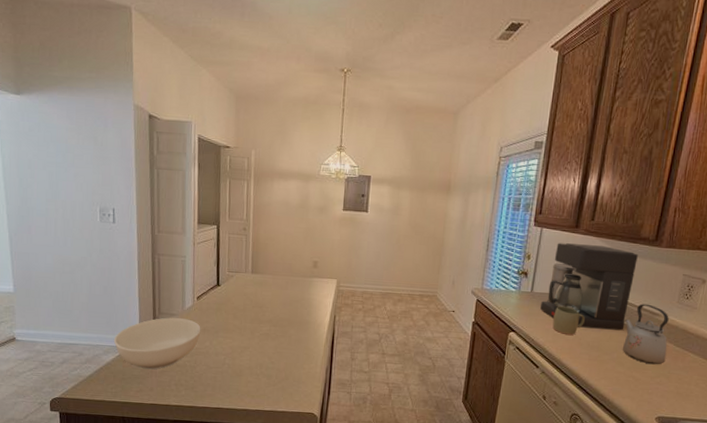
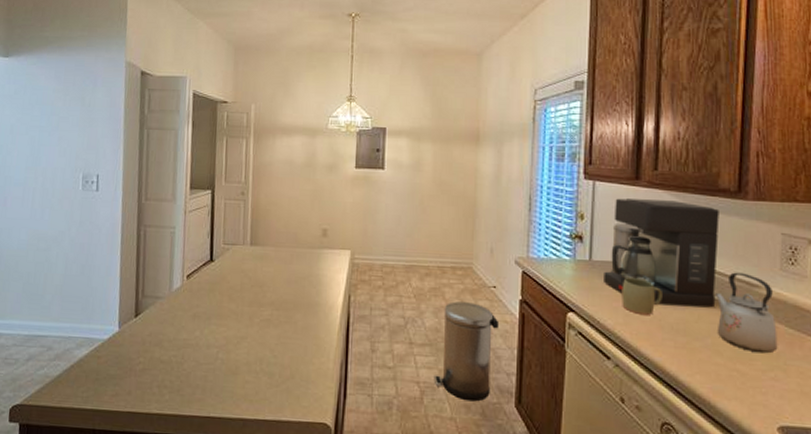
bowl: present [113,317,201,369] -> none [88,301,191,366]
pedal bin: none [400,322,455,398] -> present [433,301,500,402]

